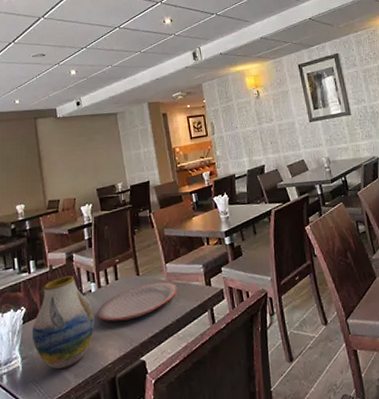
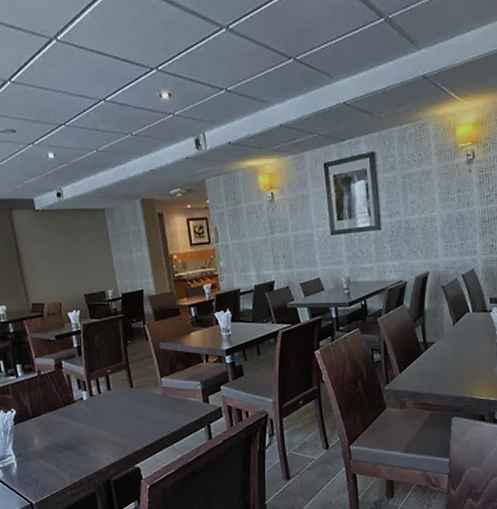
vase: present [31,275,95,370] -> none [23,382,88,469]
plate: present [97,281,177,322] -> none [90,395,173,430]

